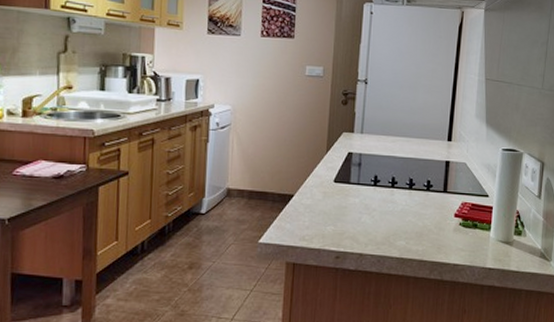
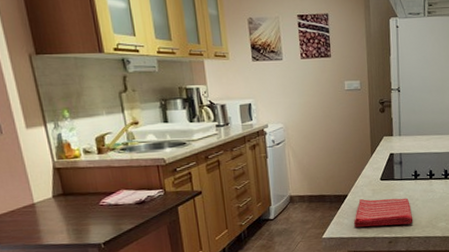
dish towel: none [296,201,368,238] -> present [353,198,413,227]

